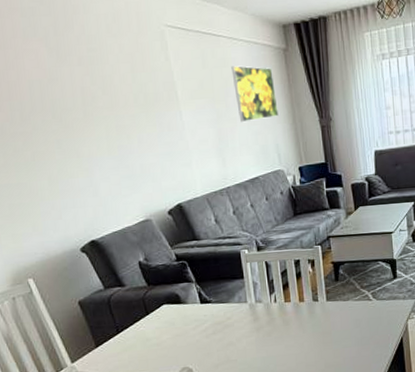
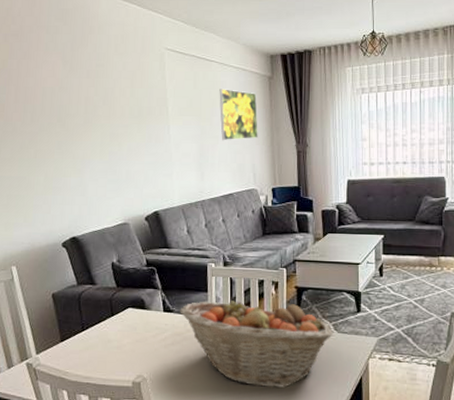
fruit basket: none [217,277,372,361] -> present [180,298,333,388]

